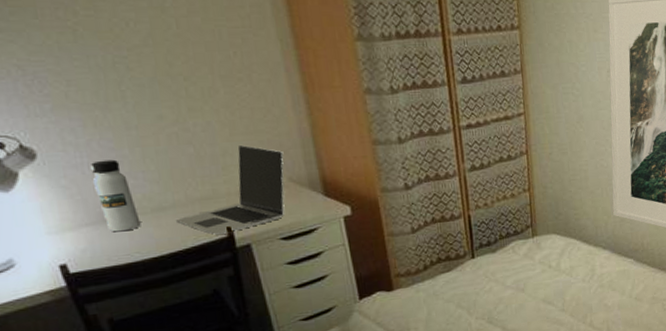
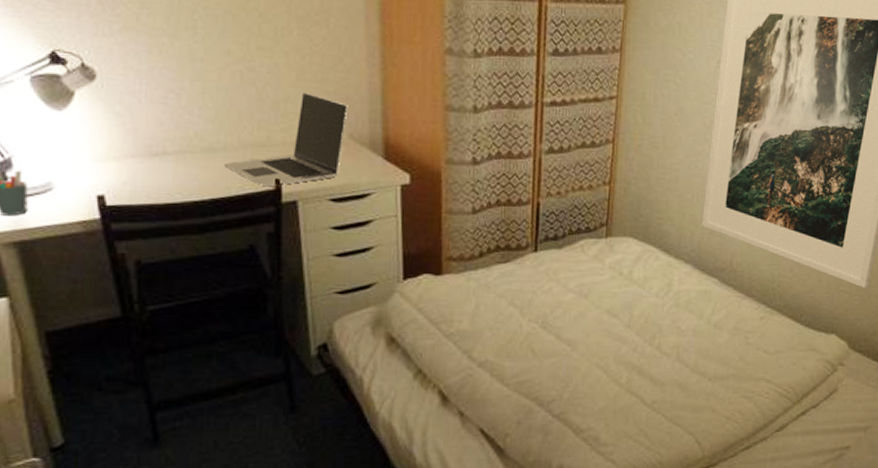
water bottle: present [90,159,141,233] -> none [146,90,188,169]

